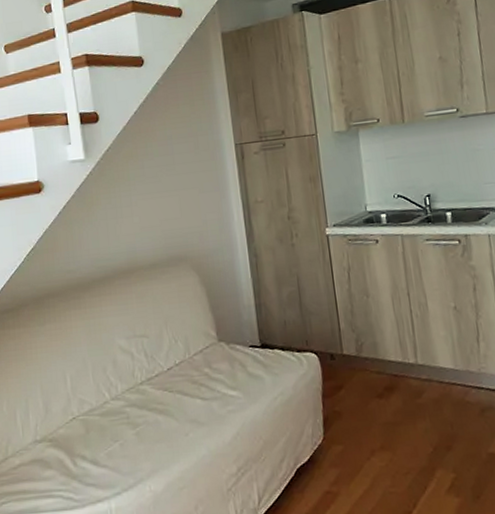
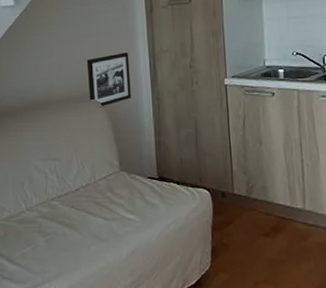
picture frame: none [173,206,226,271] -> present [86,52,131,107]

